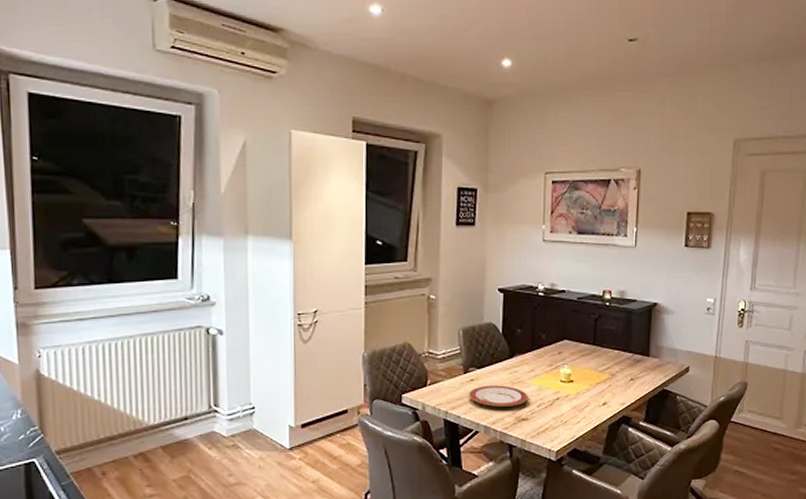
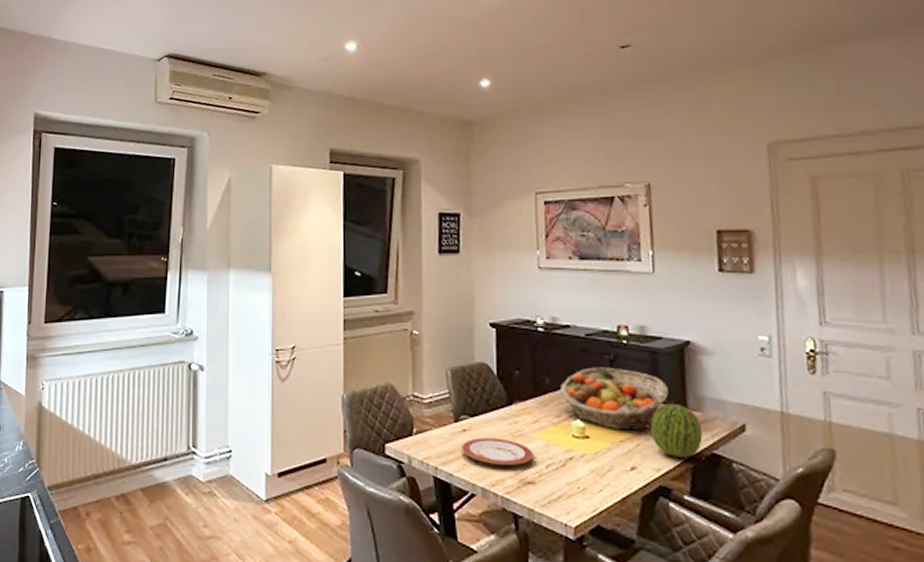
fruit basket: none [553,325,637,375] -> present [560,367,669,431]
fruit: none [621,352,658,395] -> present [650,402,703,459]

